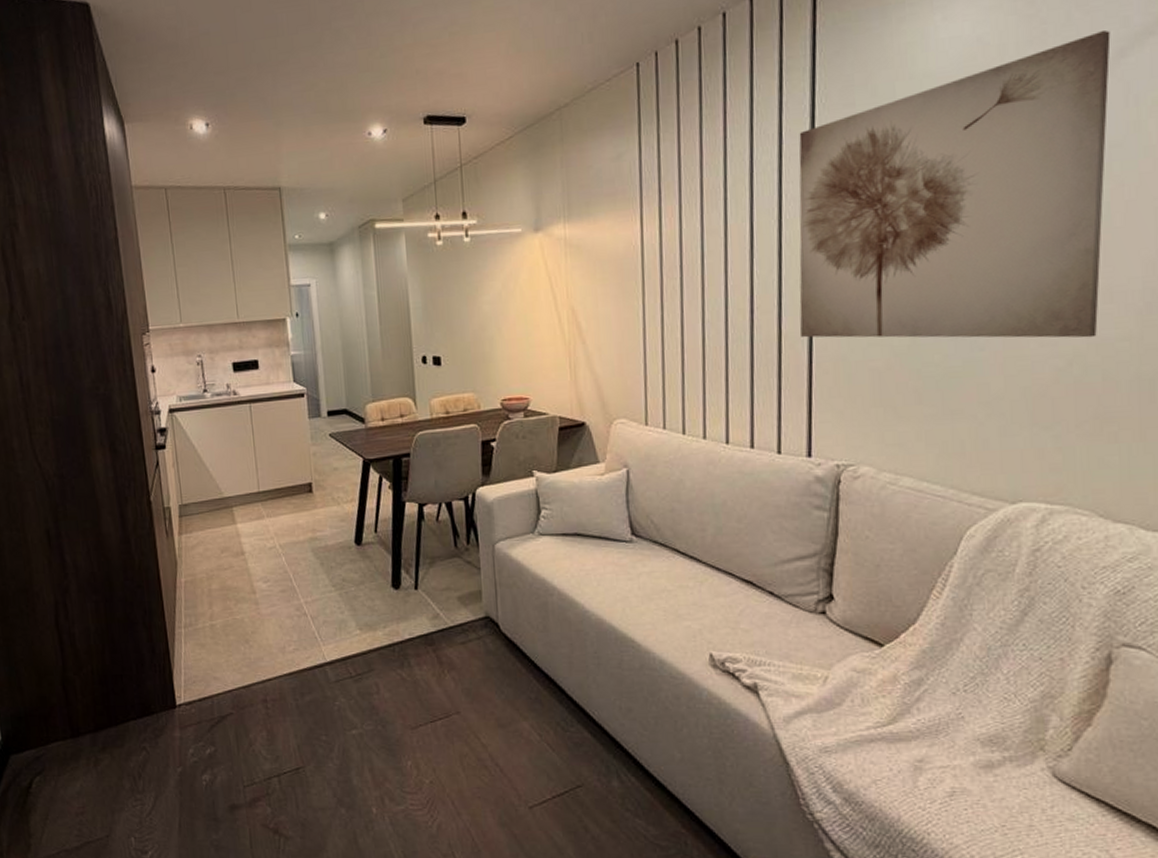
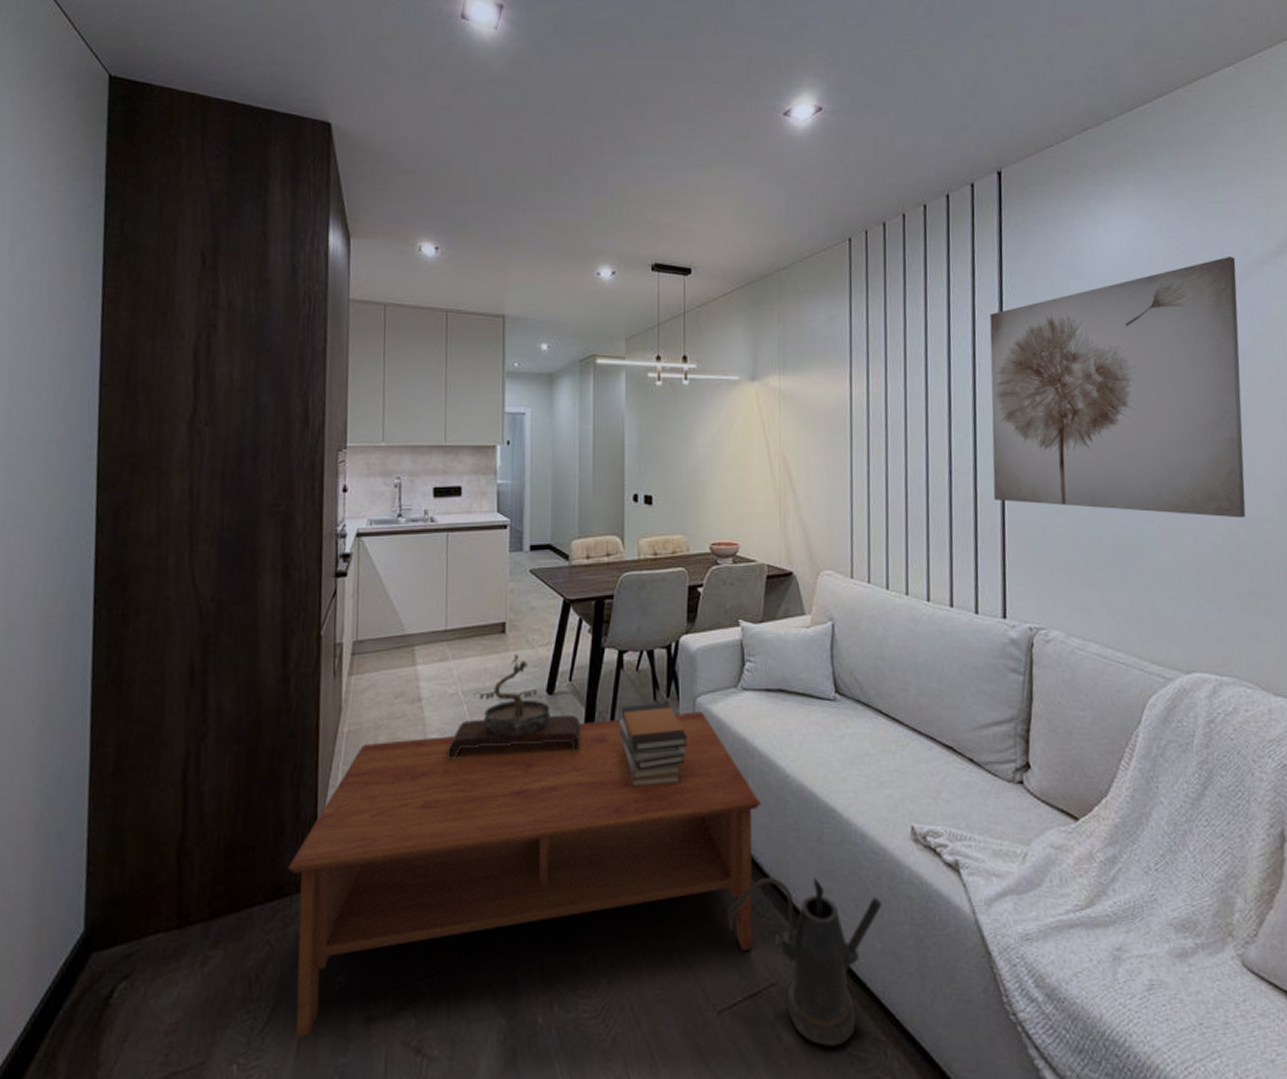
coffee table: none [151,556,562,820] -> present [288,711,761,1038]
bonsai tree: none [271,511,390,604] -> present [446,654,580,760]
book stack: none [424,549,489,624] -> present [619,702,687,788]
watering can: none [533,698,682,836] -> present [726,877,883,1046]

